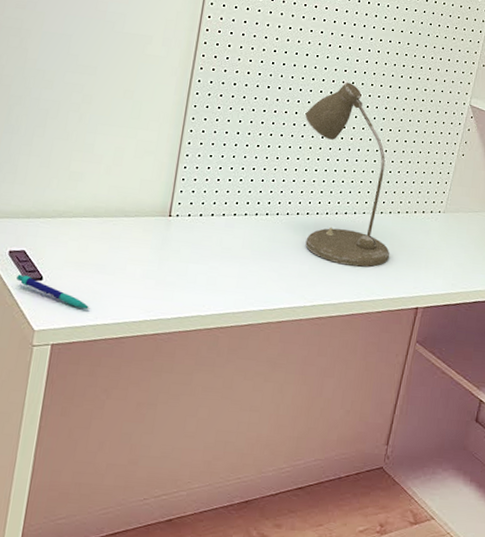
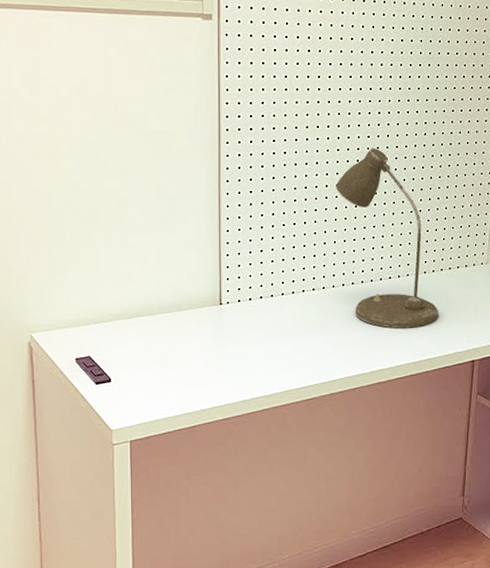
pen: present [16,274,90,309] -> none [87,379,160,404]

